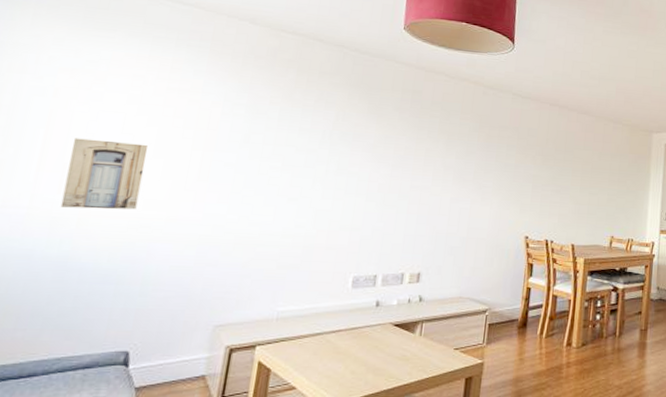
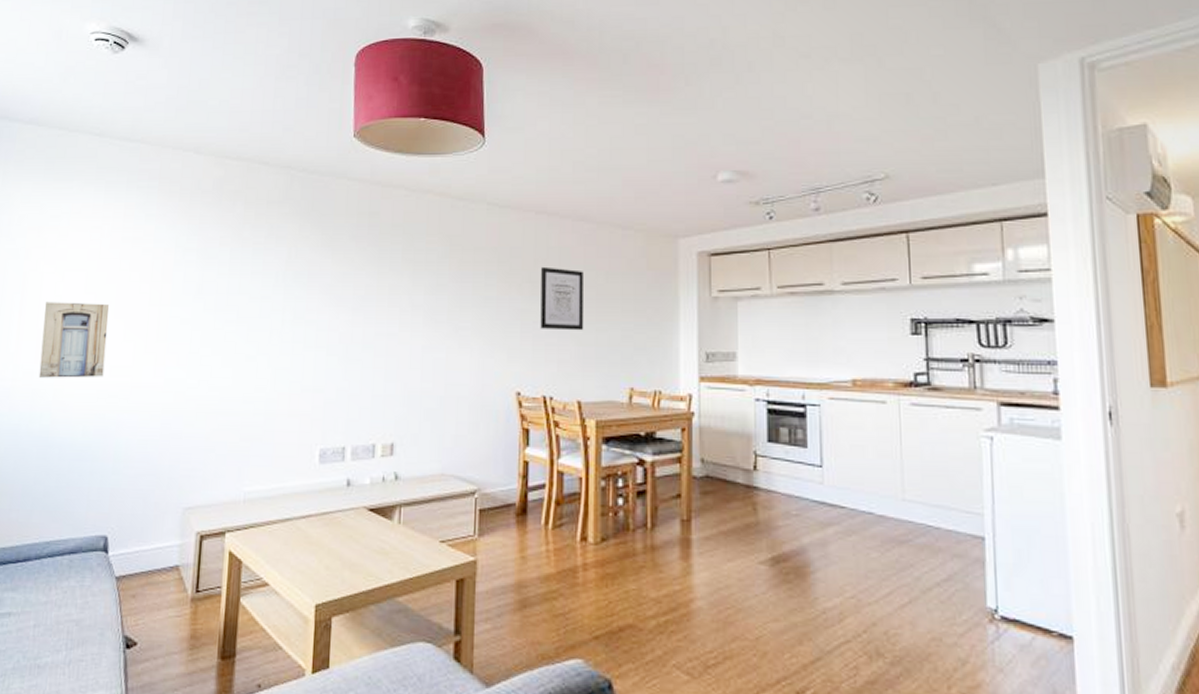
wall art: none [547,144,583,194] -> present [540,266,585,331]

